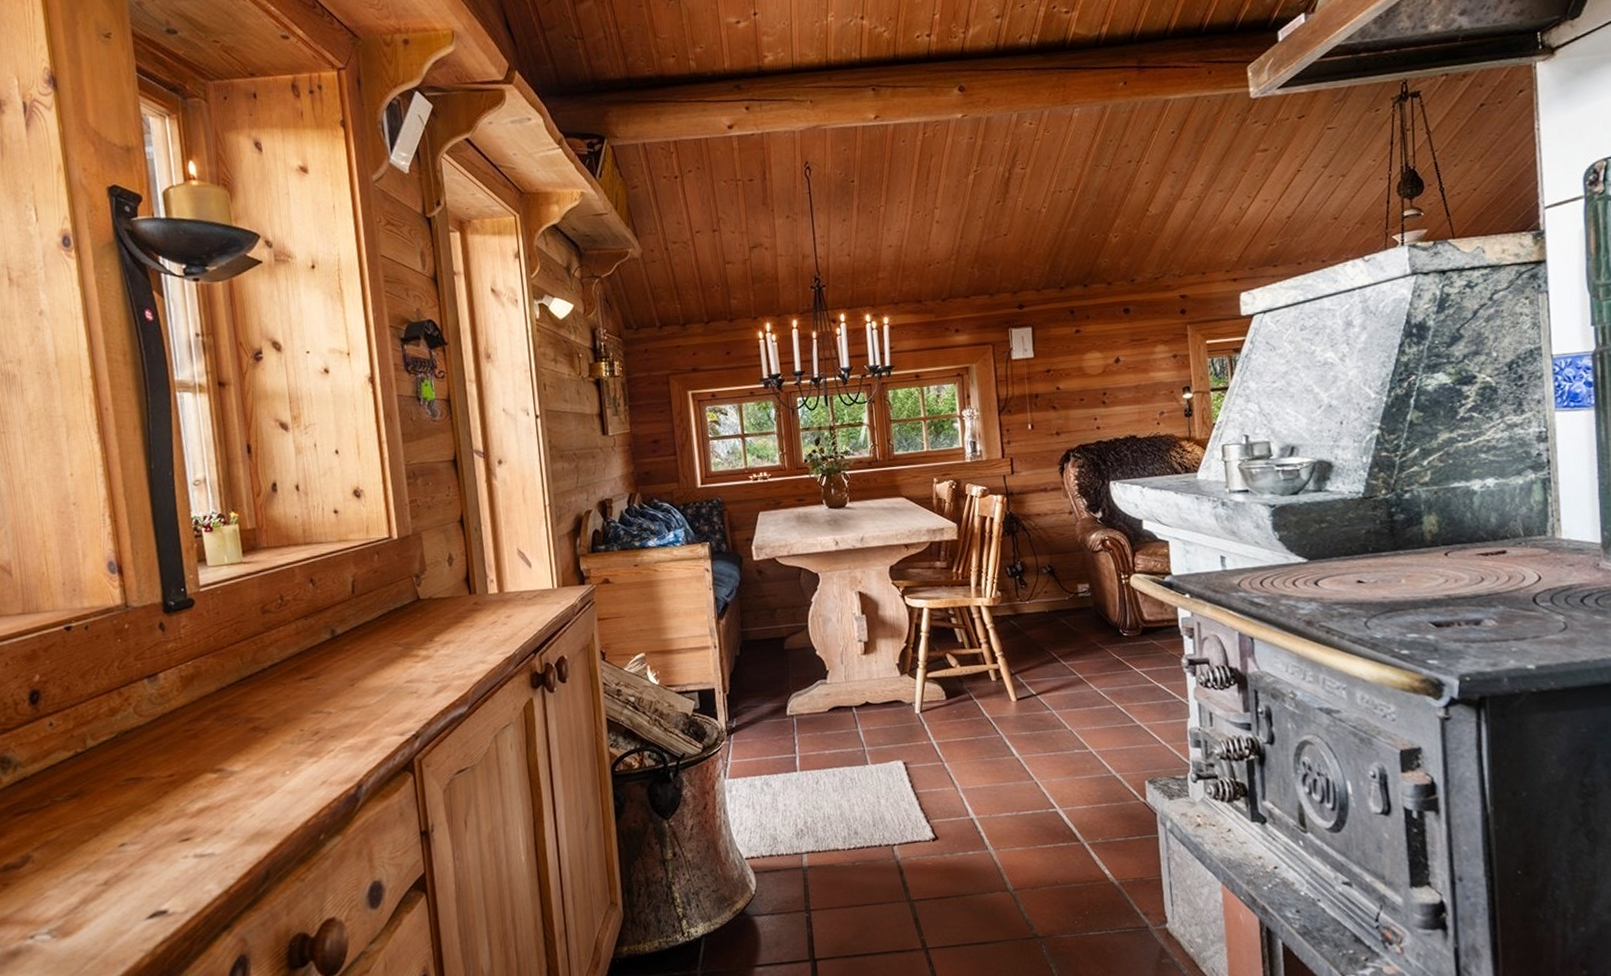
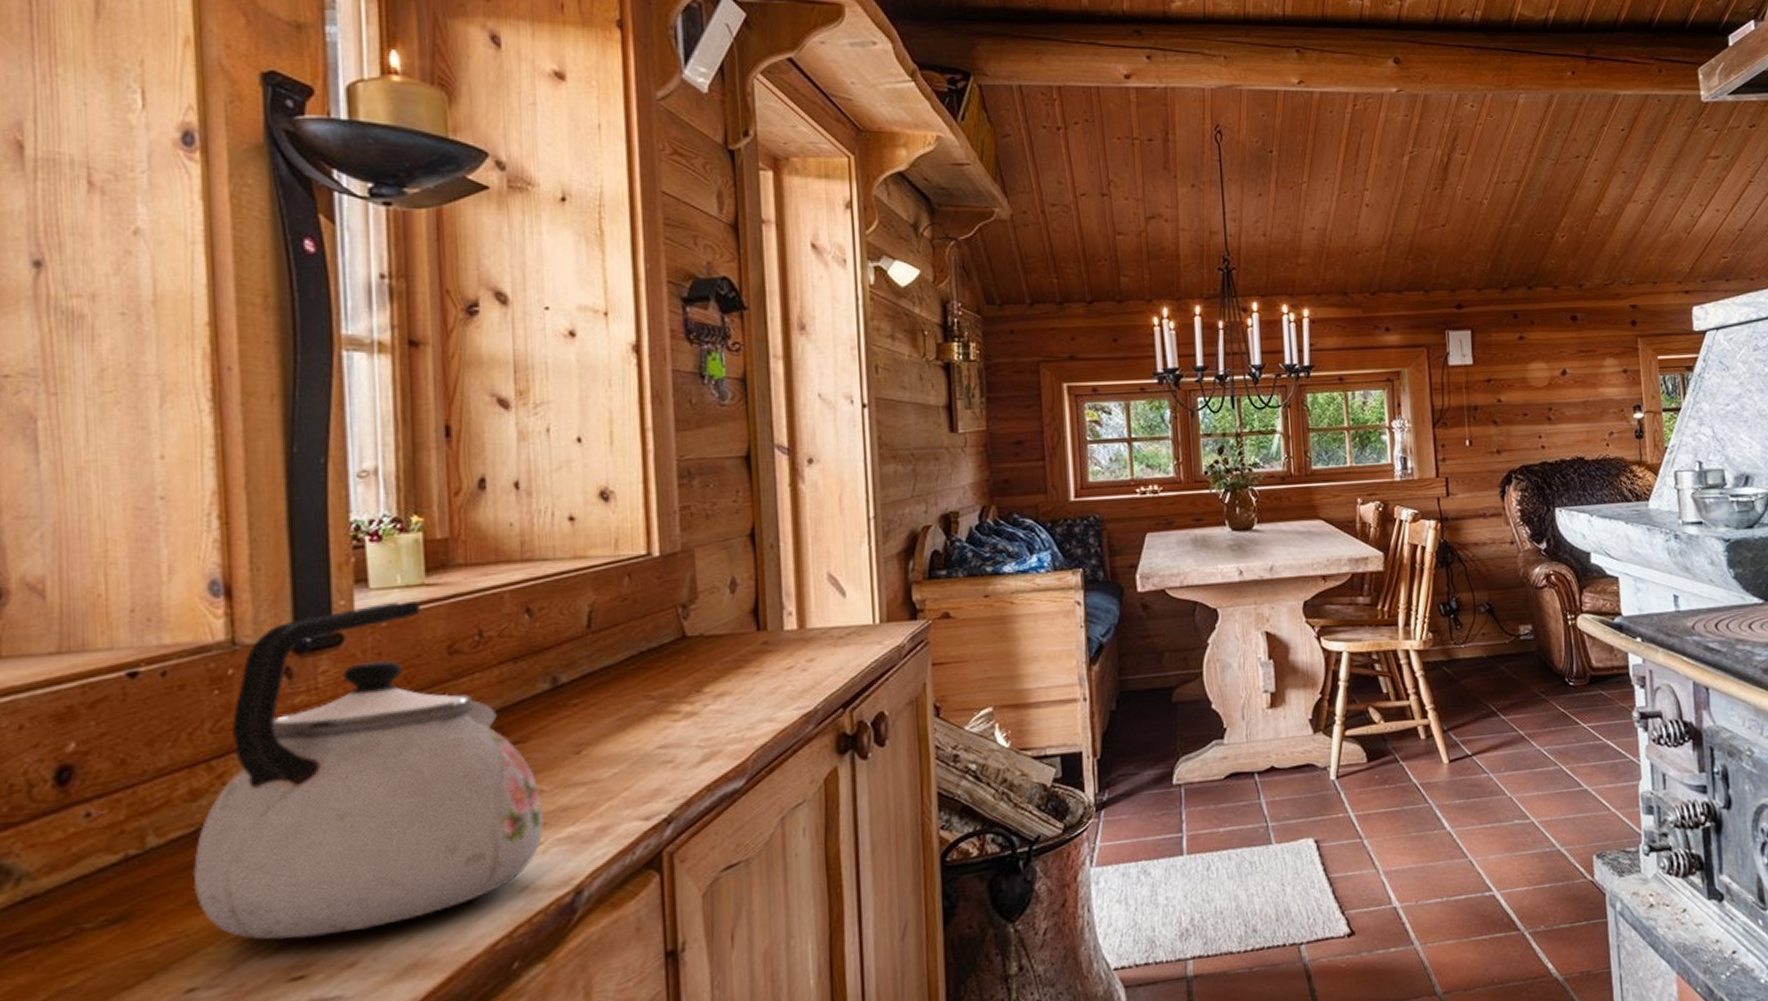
kettle: none [116,575,333,813] -> present [192,601,544,940]

